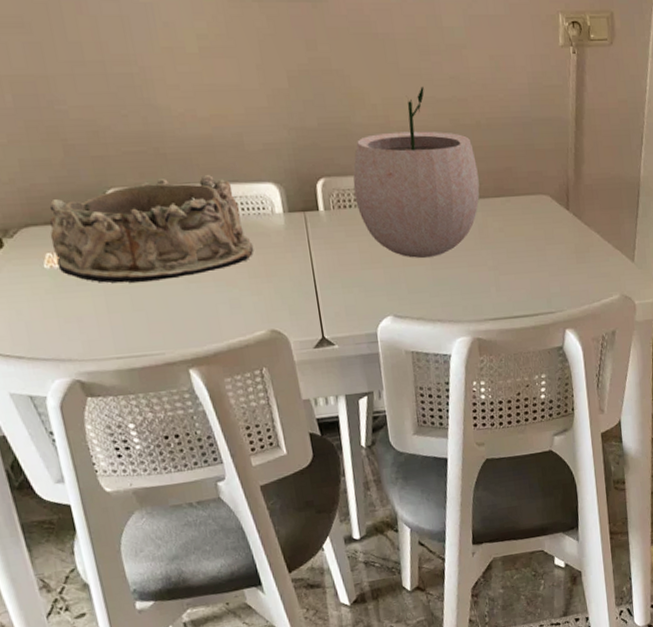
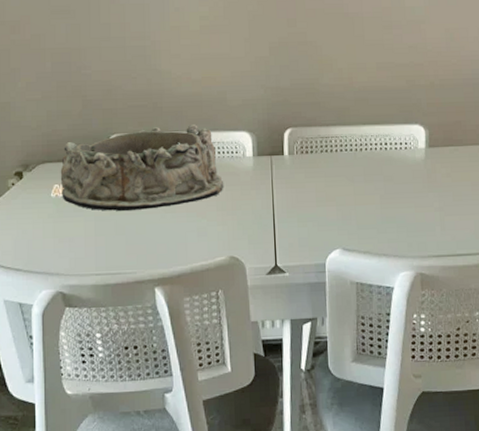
plant pot: present [353,86,480,258] -> none [316,54,430,198]

